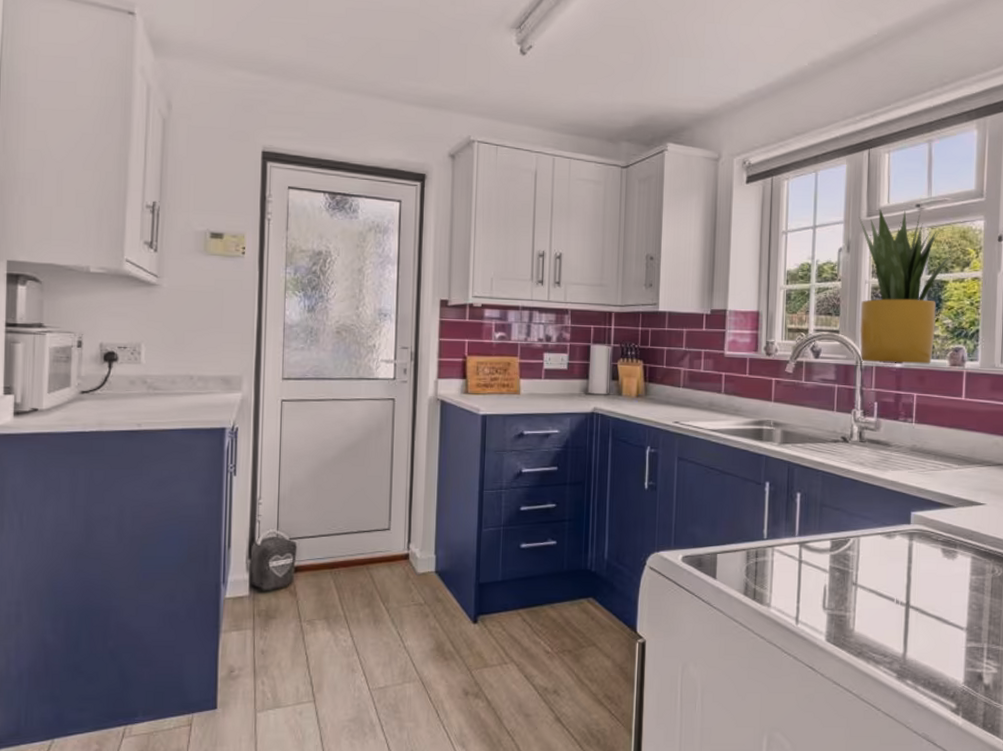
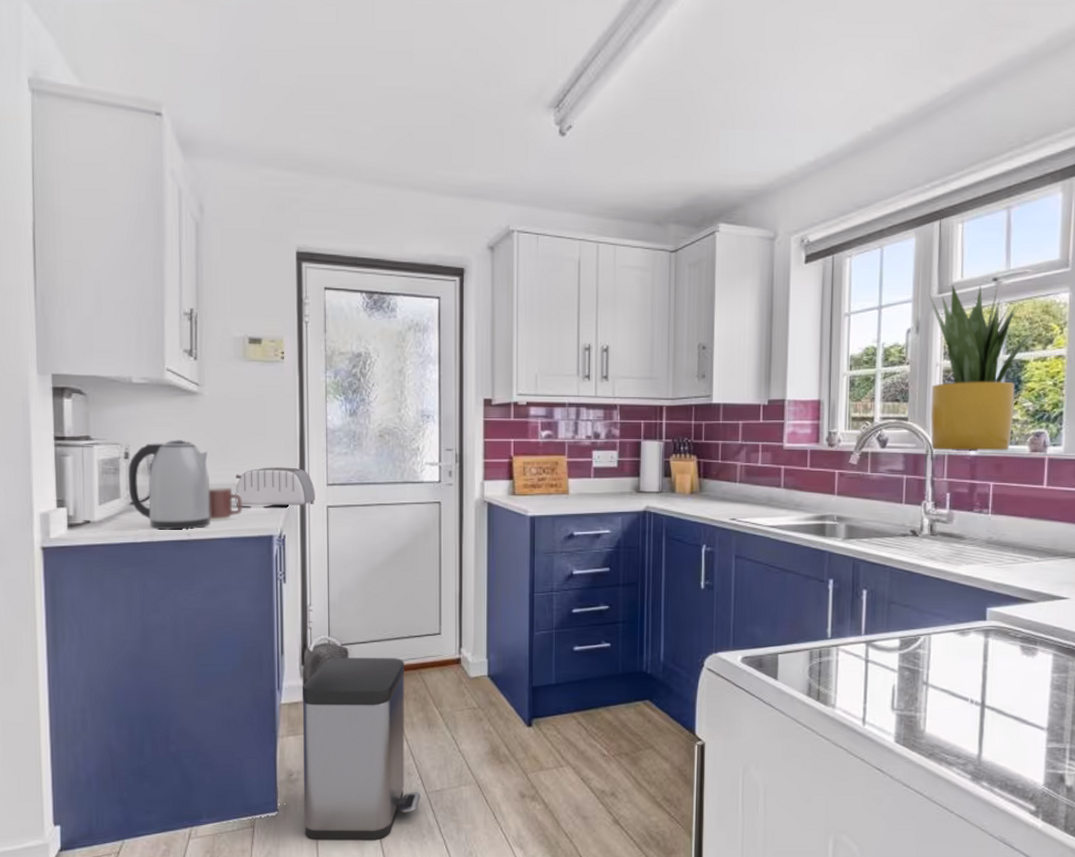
kettle: none [79,330,163,420] -> present [128,440,211,530]
mug: none [161,378,197,413] -> present [208,487,243,522]
toaster: none [189,360,270,401] -> present [235,467,315,508]
pedal bin: none [243,552,364,739] -> present [302,658,420,841]

